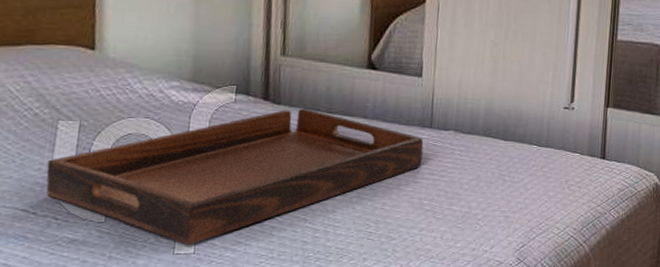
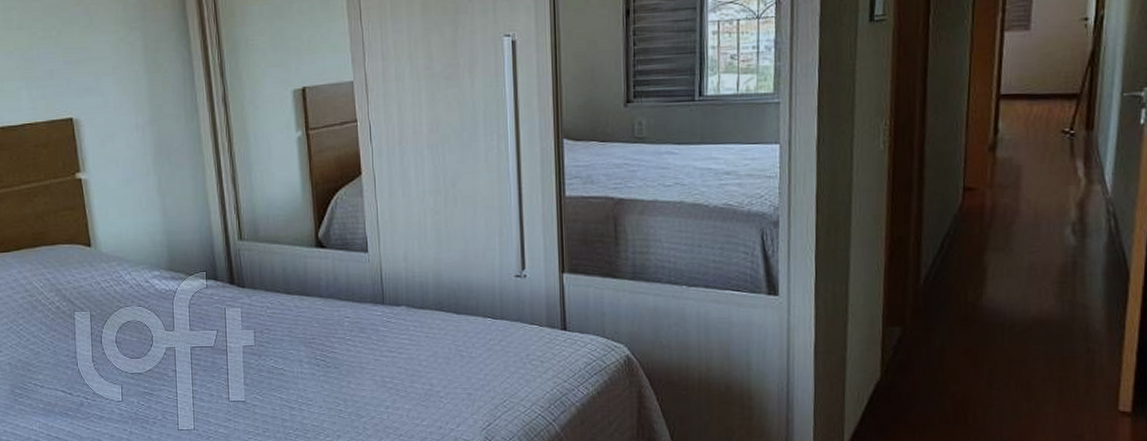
serving tray: present [46,109,424,245] -> none [72,291,379,422]

